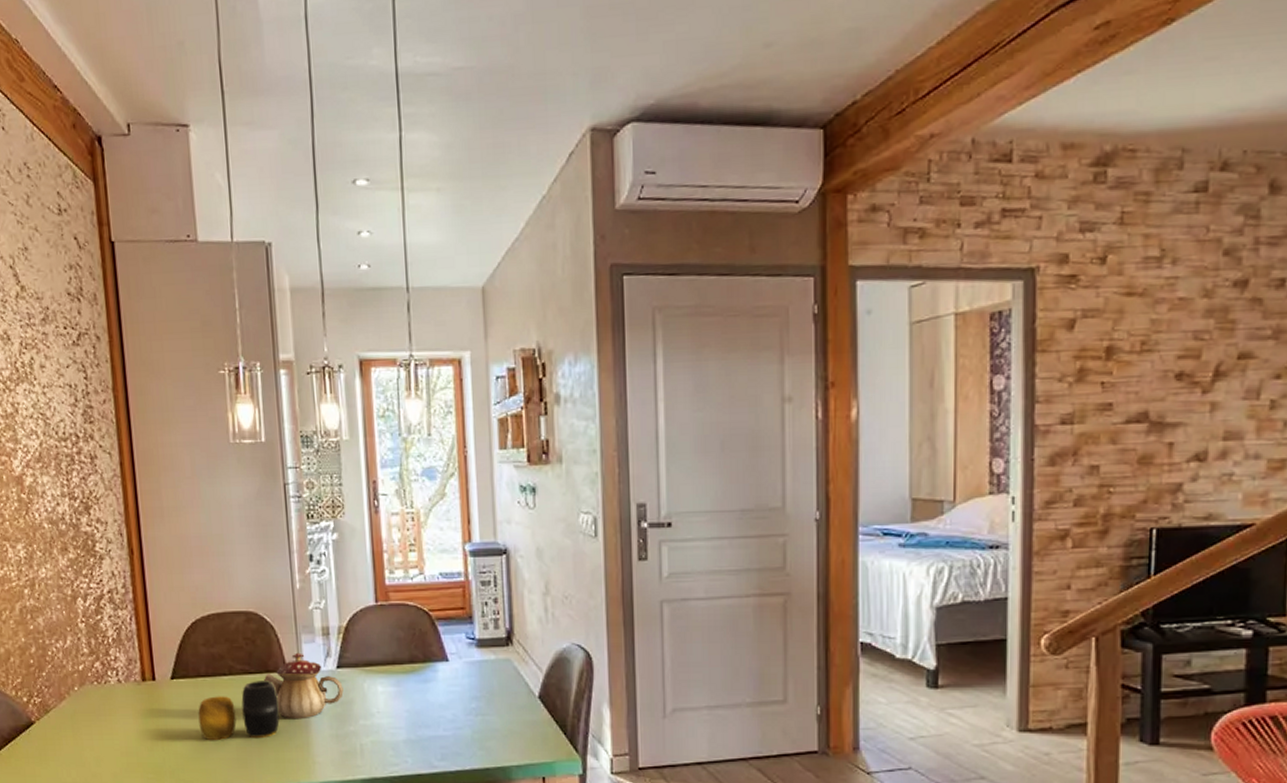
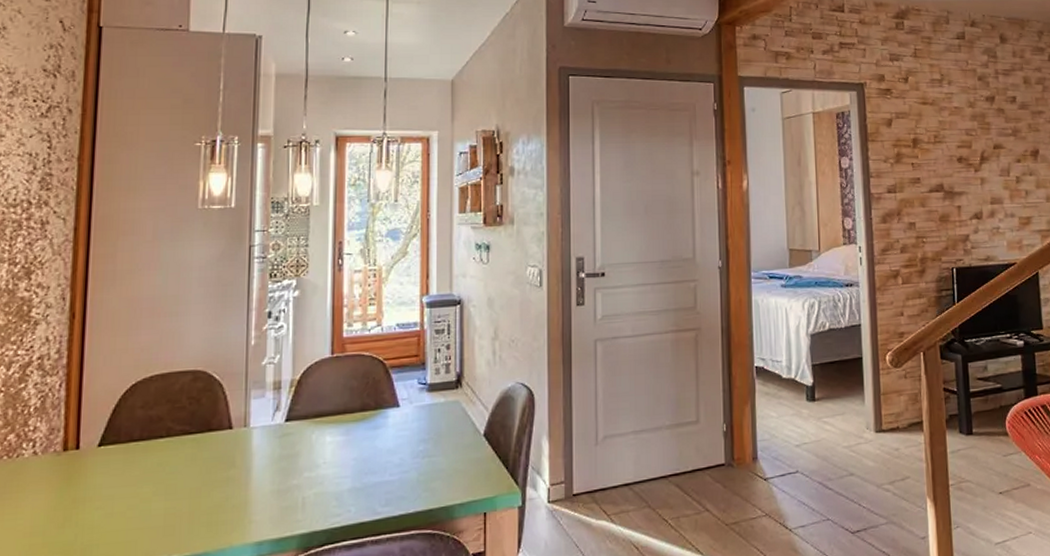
vase: present [198,681,280,740] -> none [124,439,218,509]
teapot: present [264,652,344,720] -> none [205,408,290,478]

